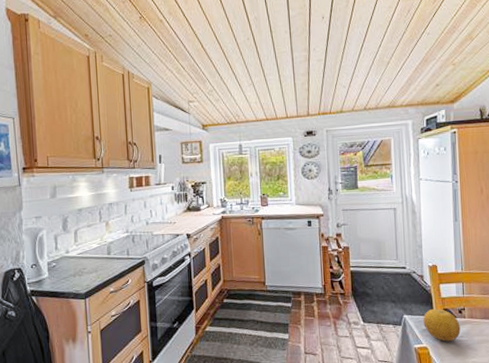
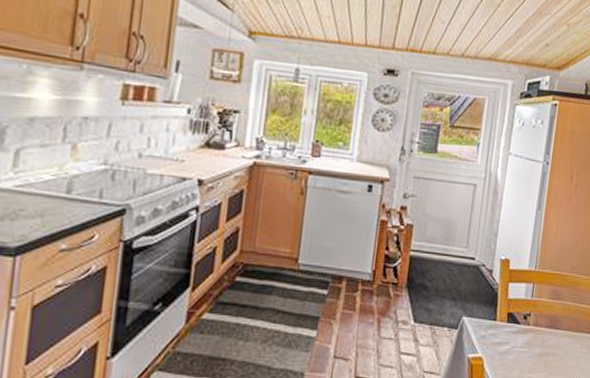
fruit: present [423,308,461,342] -> none [483,311,523,352]

